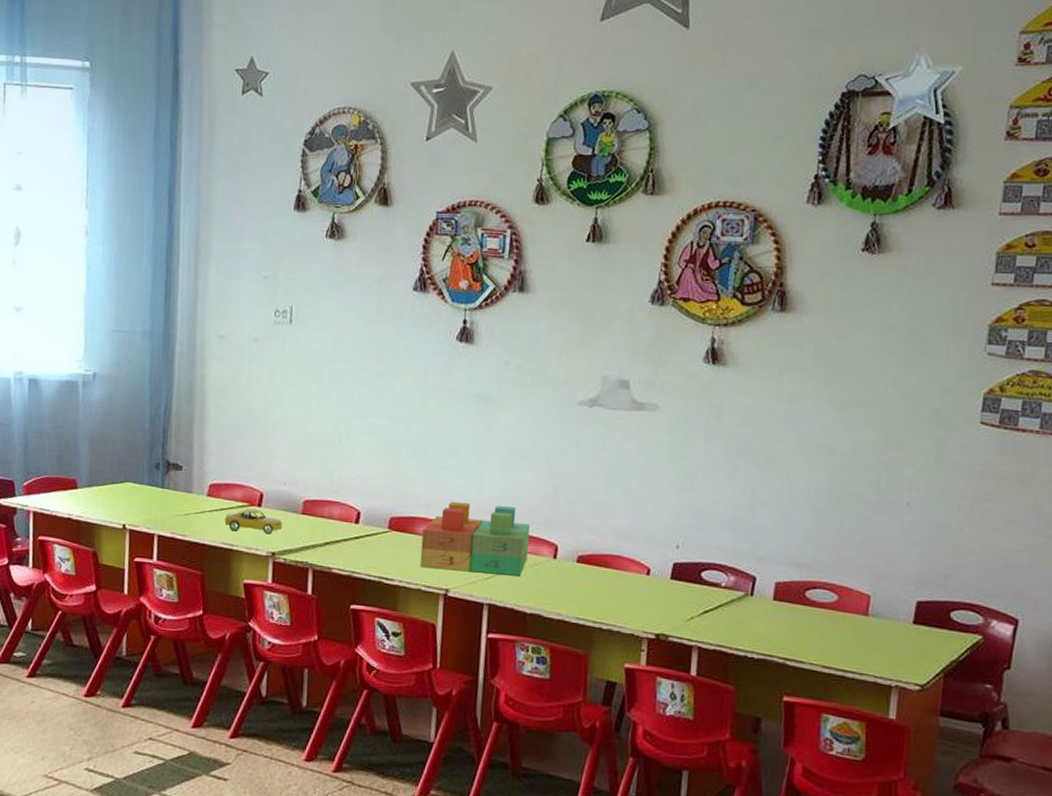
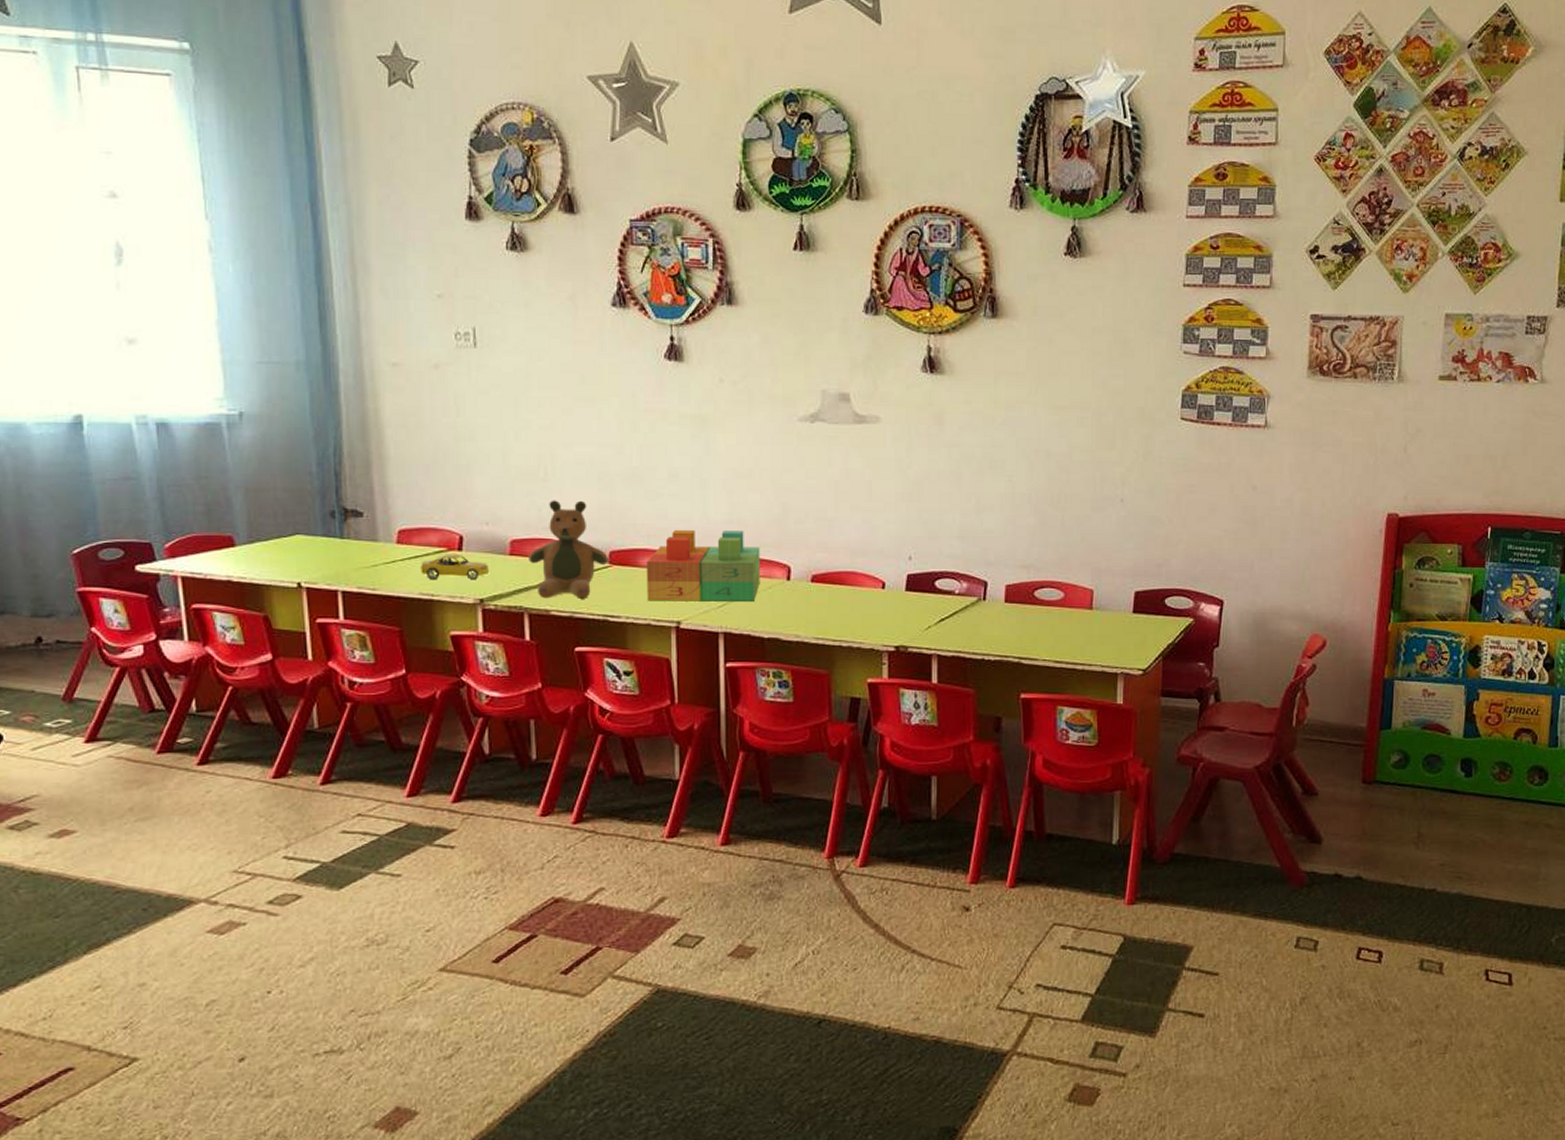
teddy bear: none [317,466,390,560] -> present [529,500,610,599]

